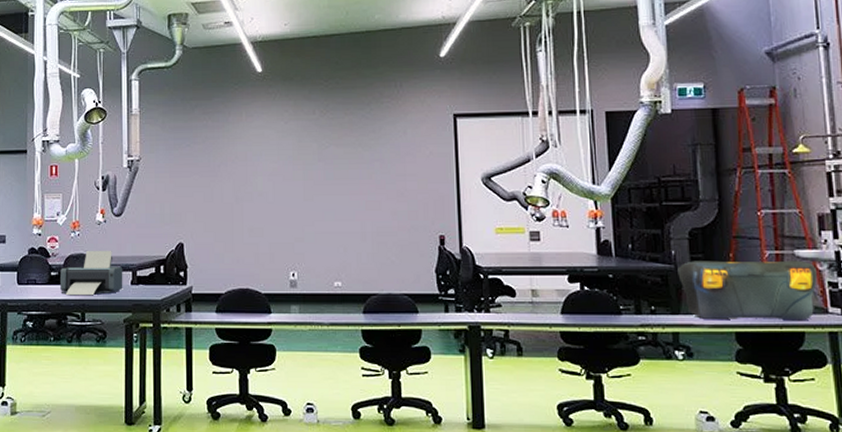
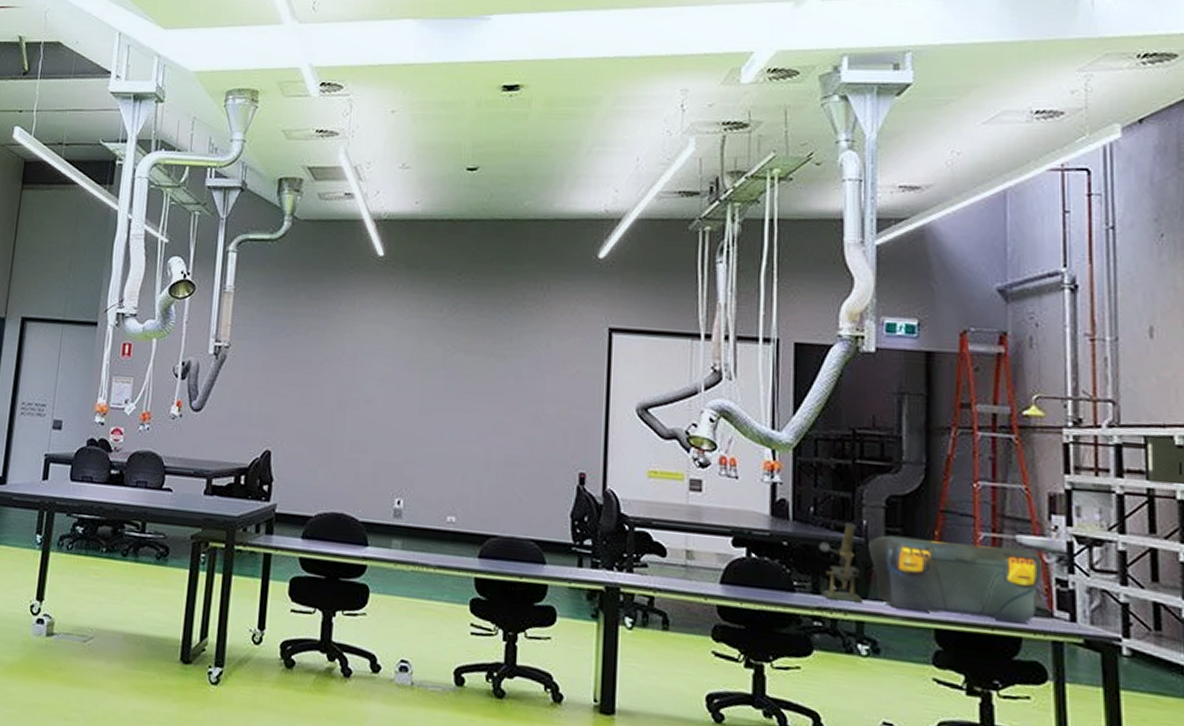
printer: present [60,251,123,296] -> none [120,449,197,504]
microscope: none [637,254,676,317] -> present [818,522,862,603]

